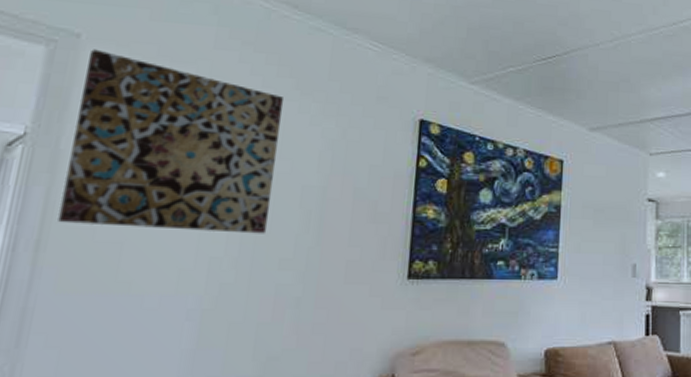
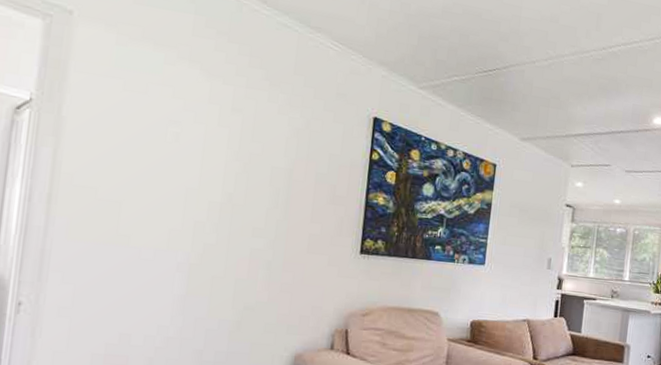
wall art: present [58,49,284,234] -> none [65,26,256,206]

